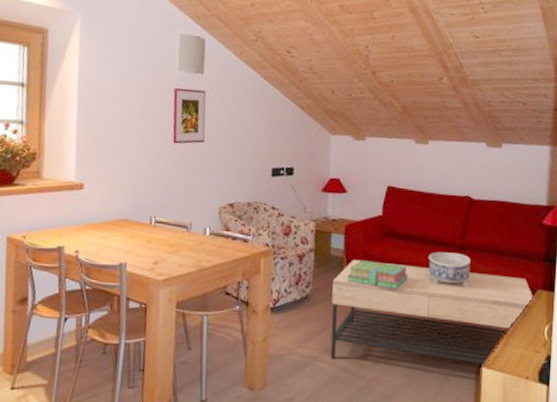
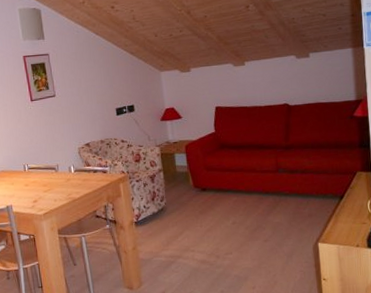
coffee table: present [330,259,534,365] -> none [182,164,355,255]
stack of books: present [348,260,408,289] -> none [194,171,244,192]
decorative bowl: present [428,251,471,287] -> none [259,152,298,182]

